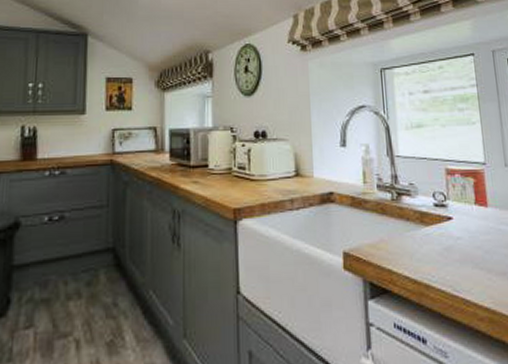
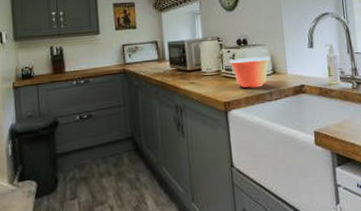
mixing bowl: none [243,153,294,193] -> present [229,56,271,89]

